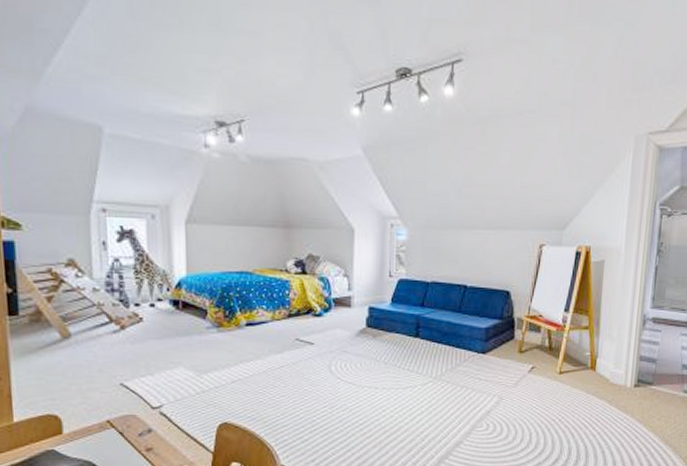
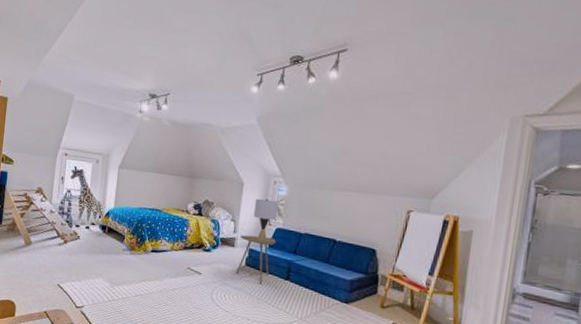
side table: none [356,291,399,346] -> present [236,235,276,285]
lamp: none [370,246,399,297] -> present [253,198,279,242]

